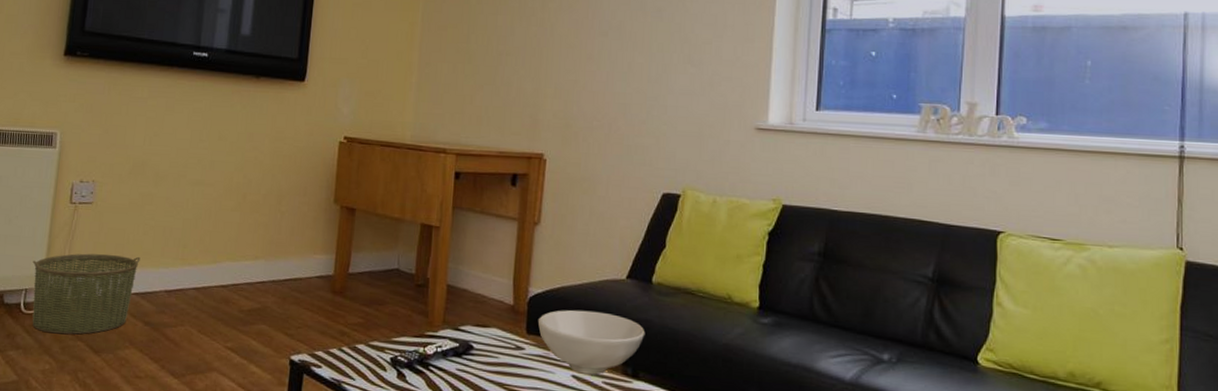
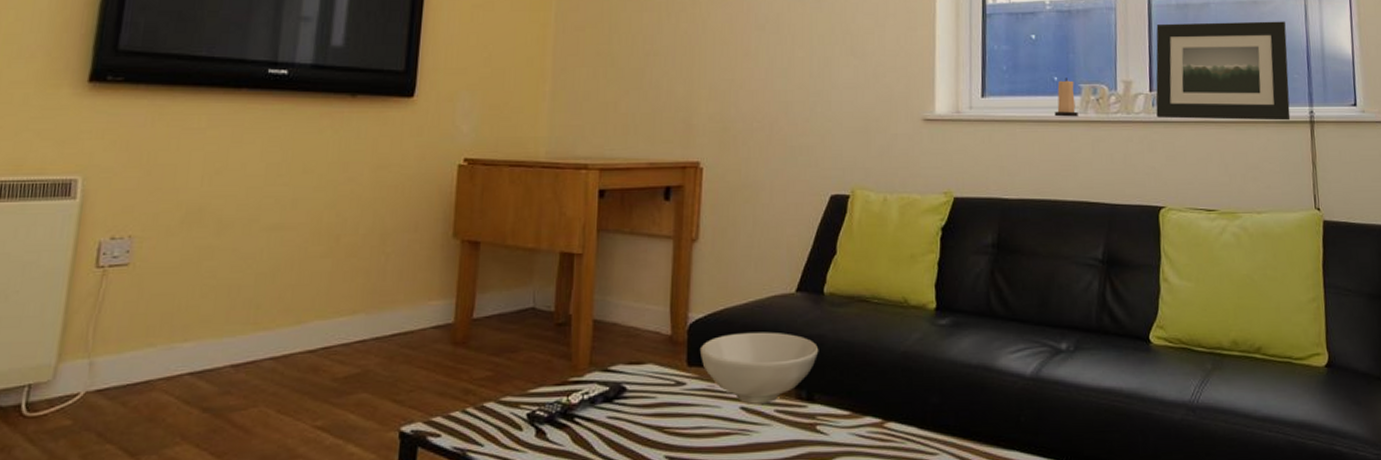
basket: present [32,253,141,335] -> none [38,327,197,439]
candle: none [891,96,916,136] -> present [1054,78,1078,117]
picture frame: none [1002,46,1159,154] -> present [1155,21,1291,121]

